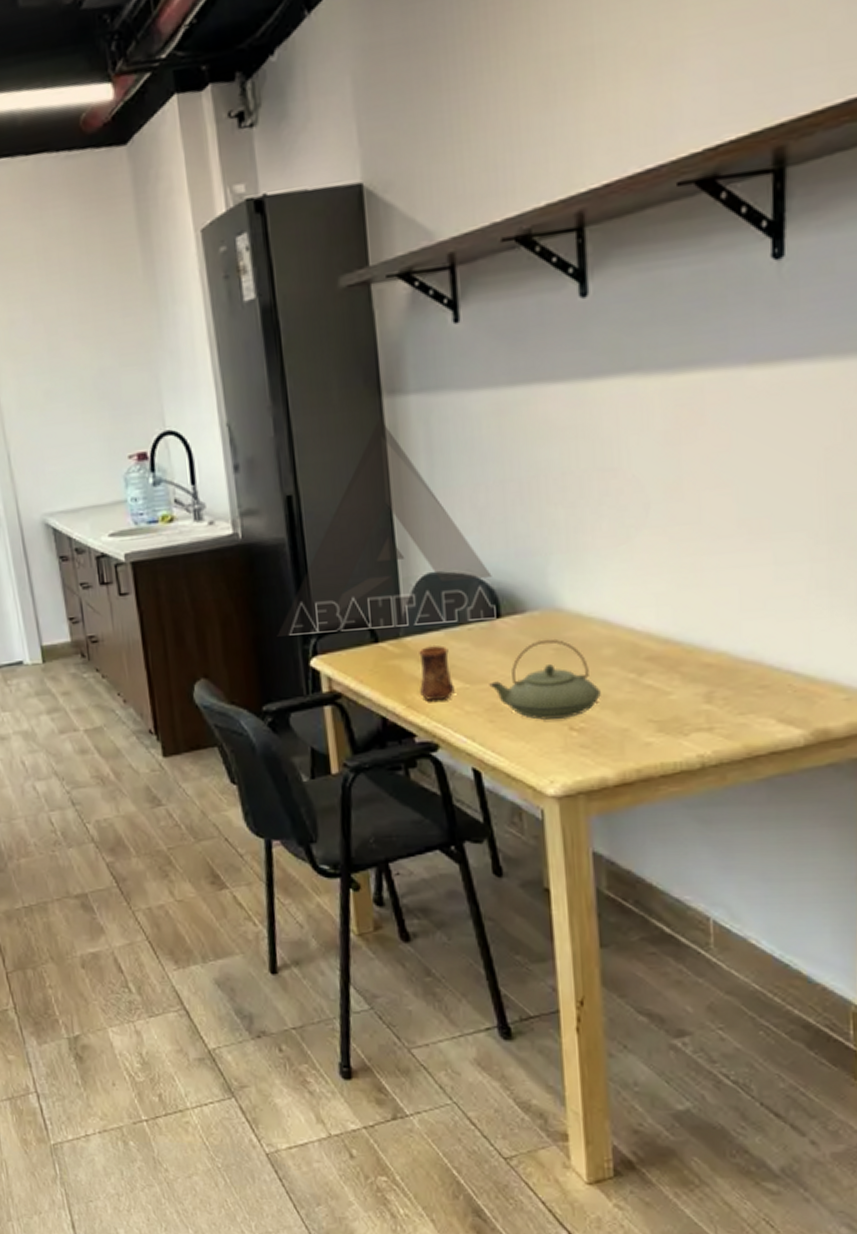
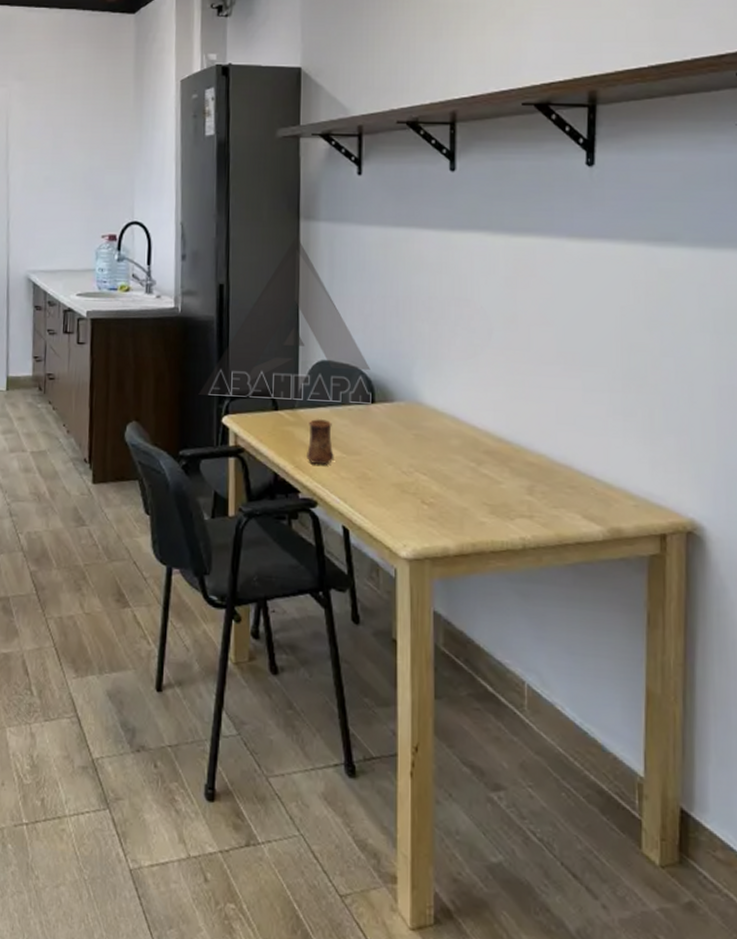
teapot: present [489,639,601,720] -> none [361,425,448,493]

